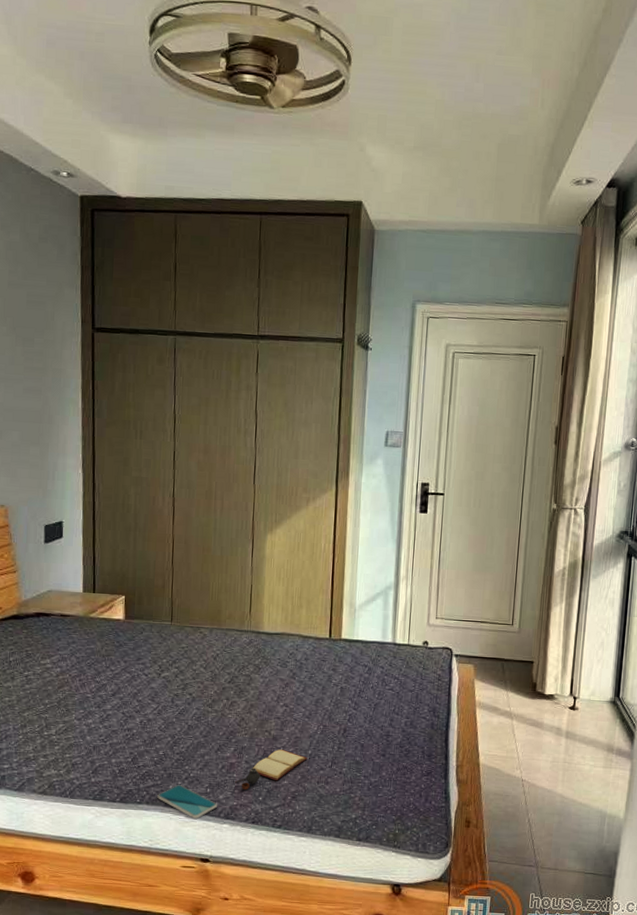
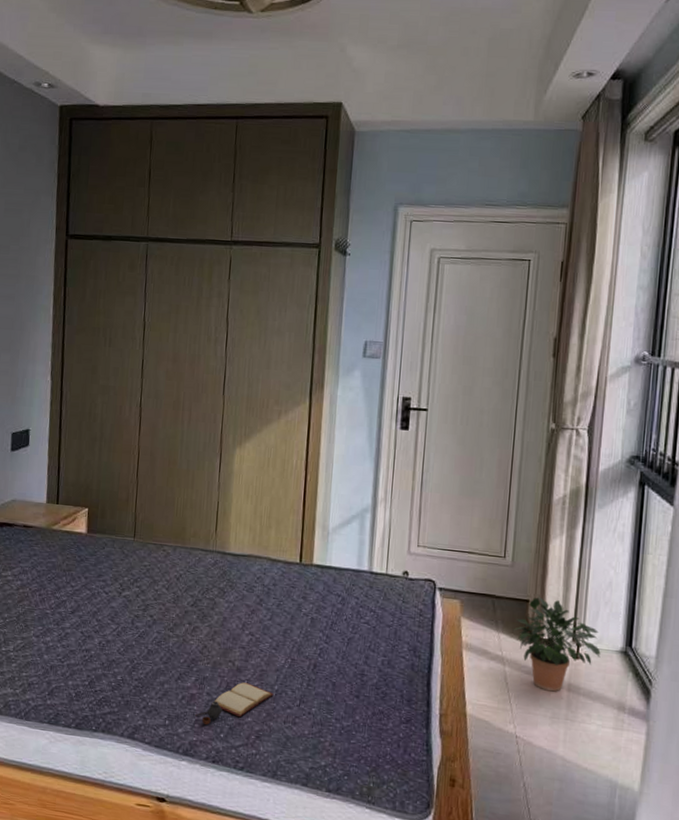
smartphone: present [157,785,218,819] -> none [113,714,177,753]
potted plant: none [519,656,594,740] -> present [512,594,601,692]

